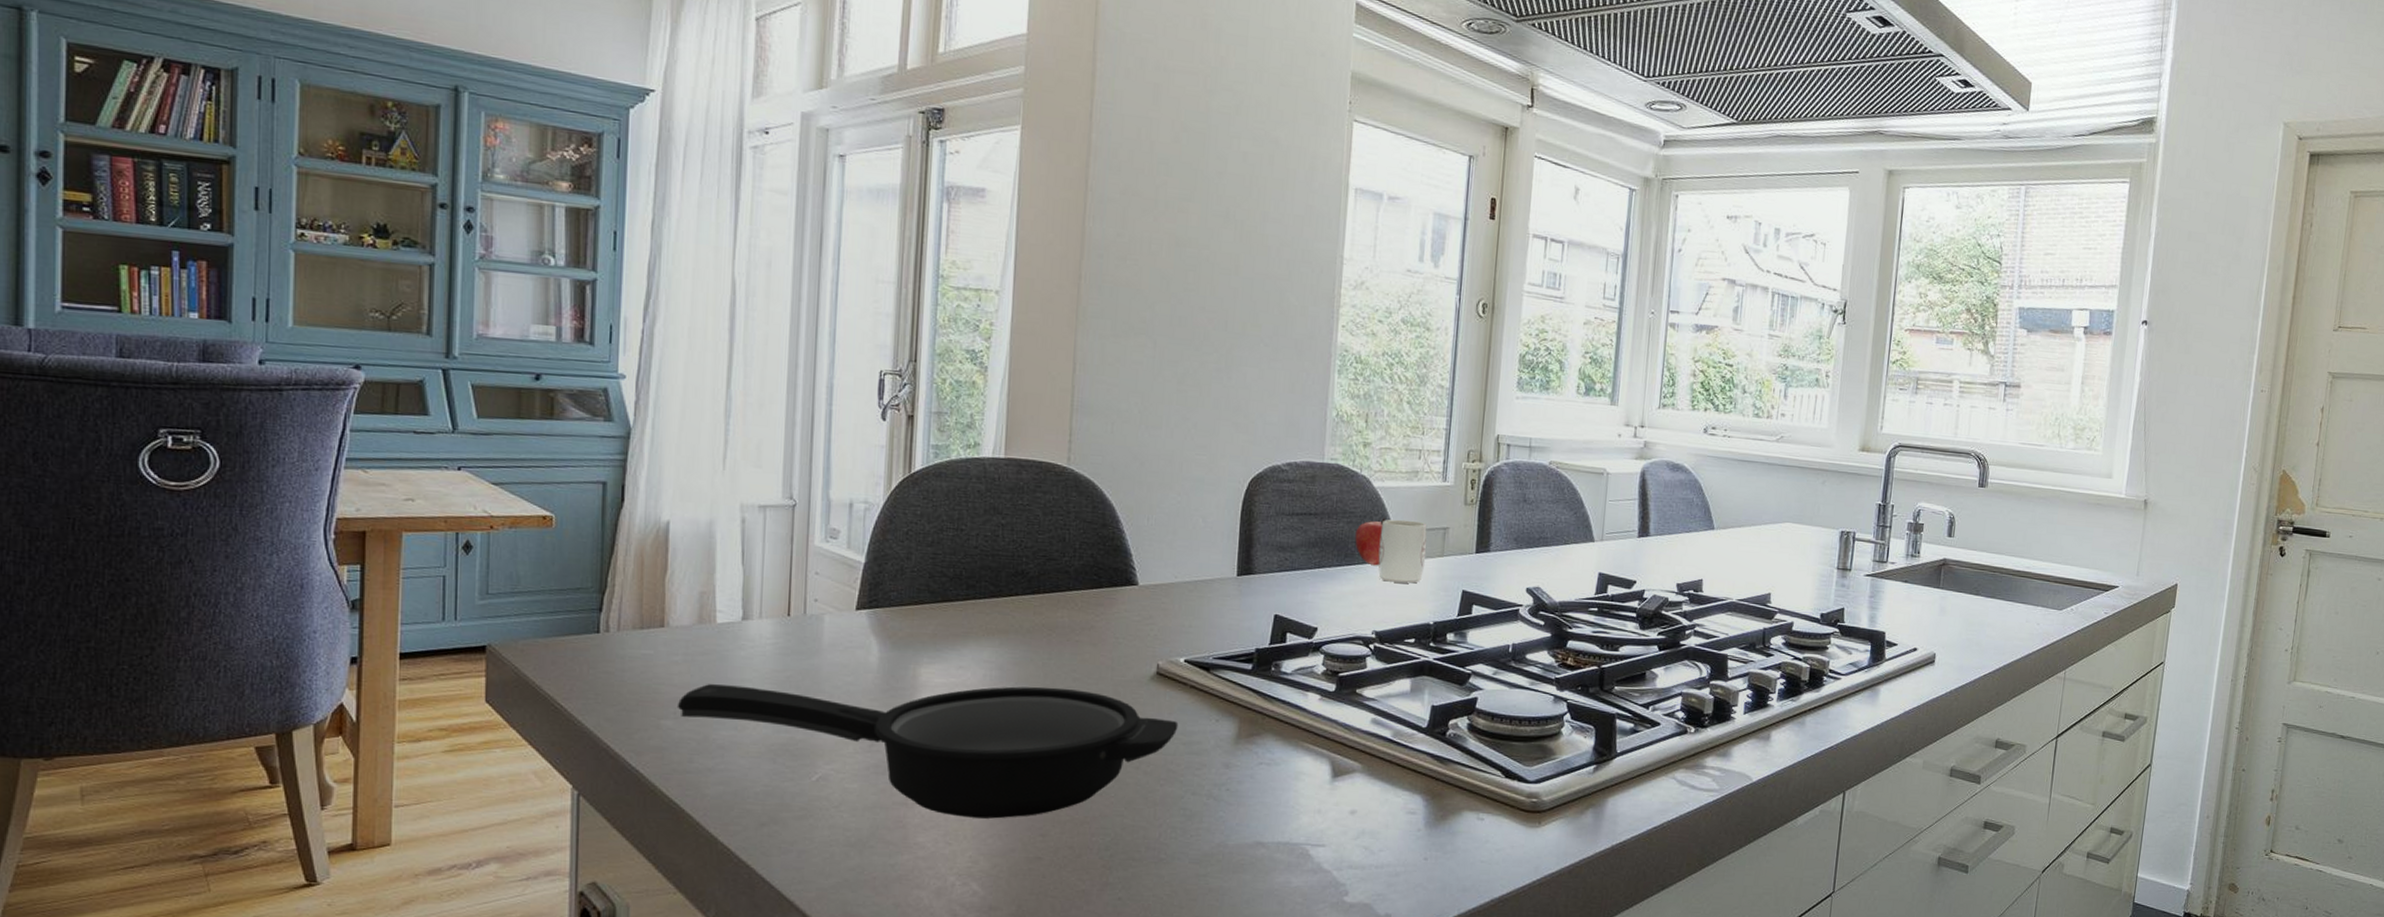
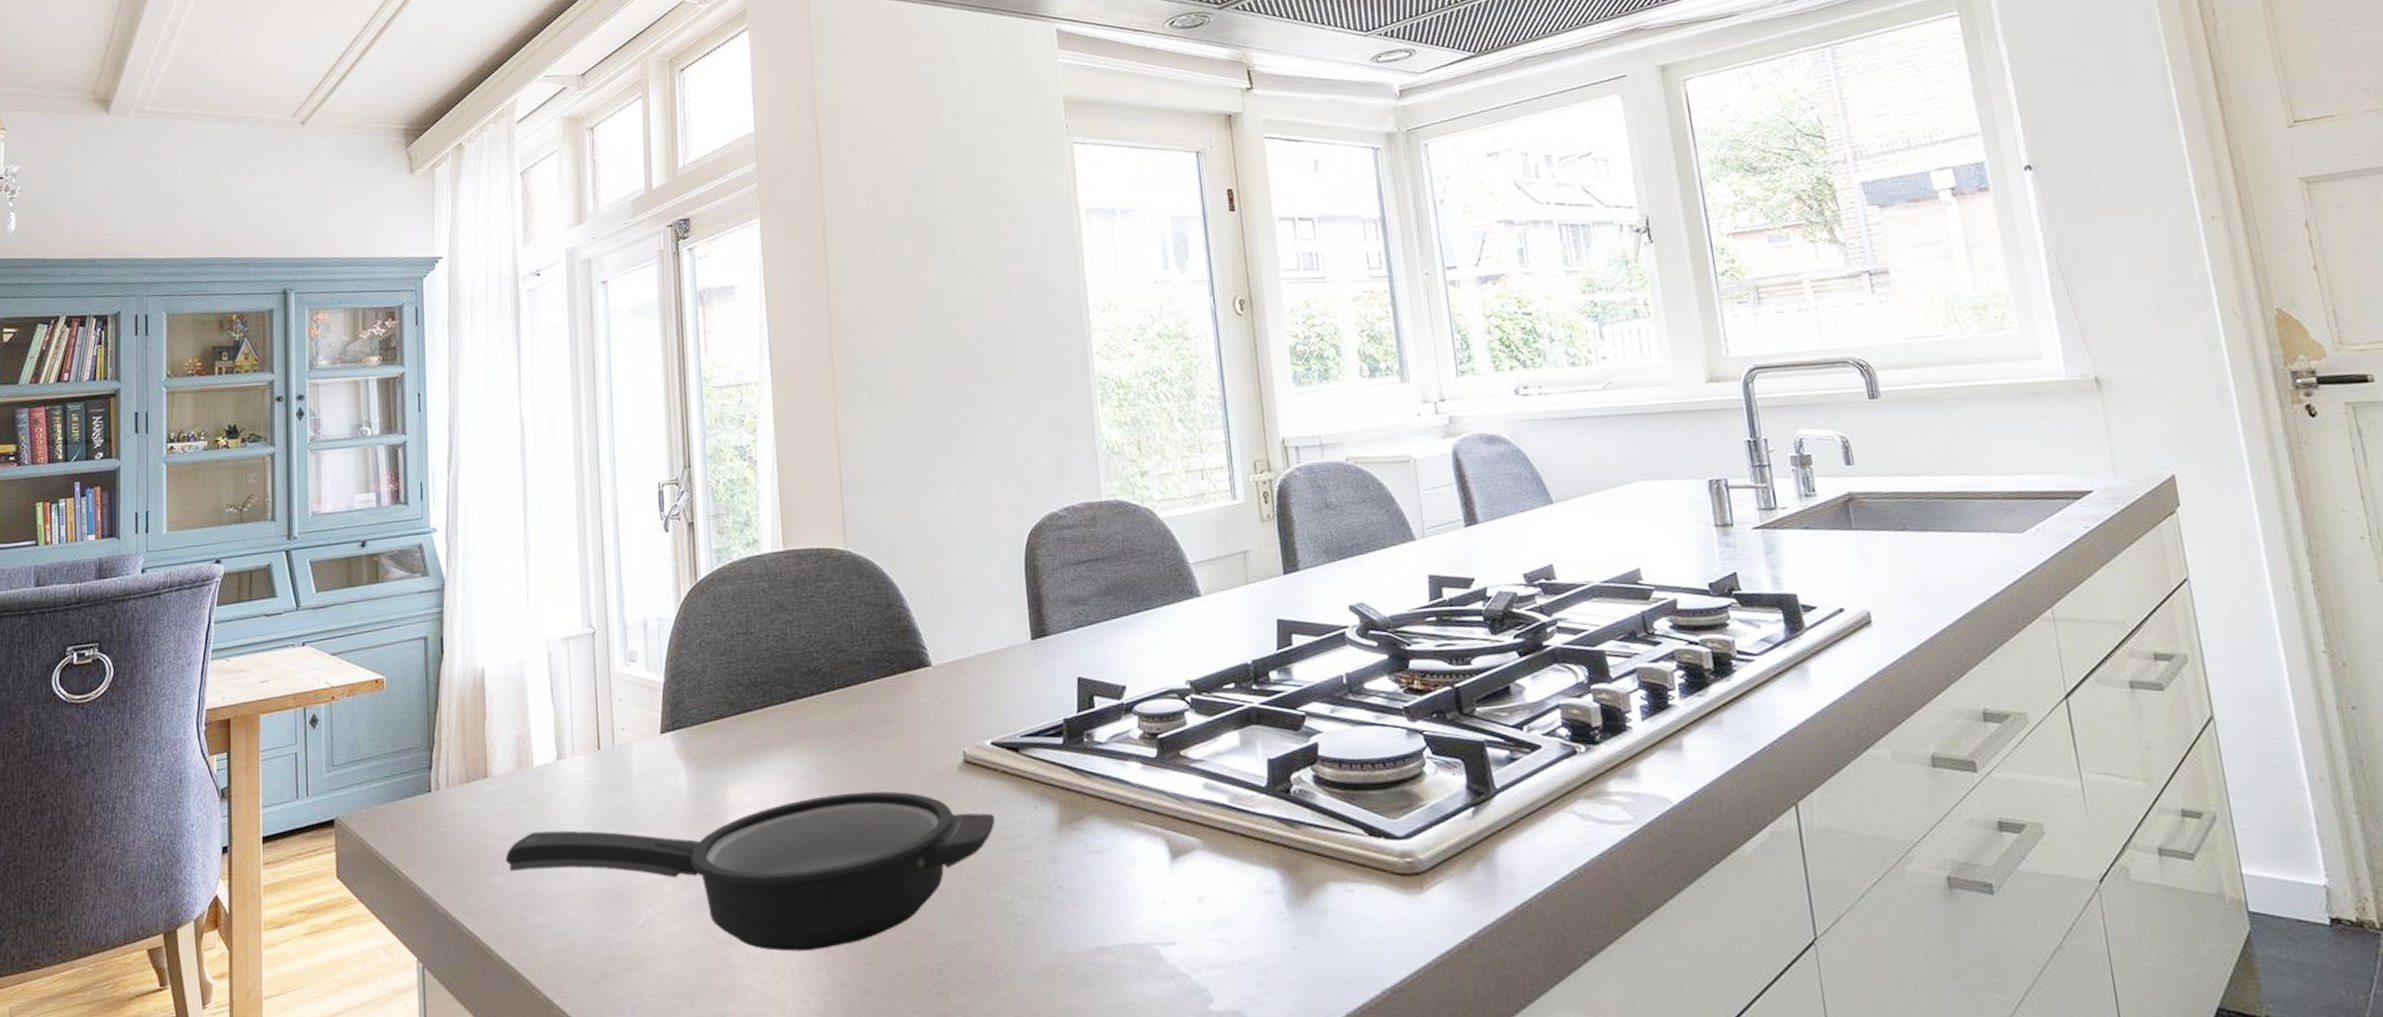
fruit: present [1355,517,1386,566] -> none [1148,550,1181,607]
mug: present [1378,519,1428,584] -> none [1174,548,1230,622]

